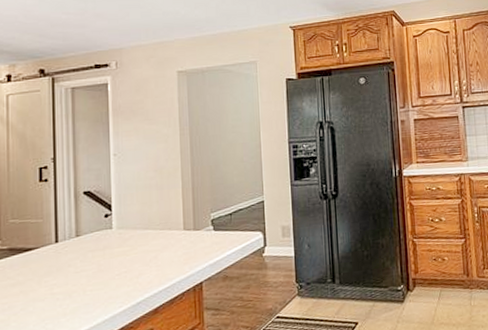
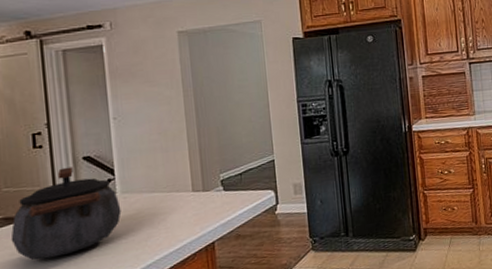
kettle: none [13,201,116,292] -> present [10,167,122,260]

